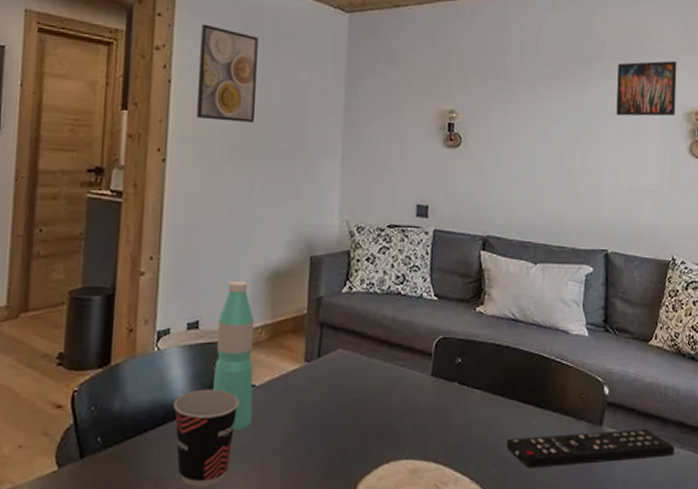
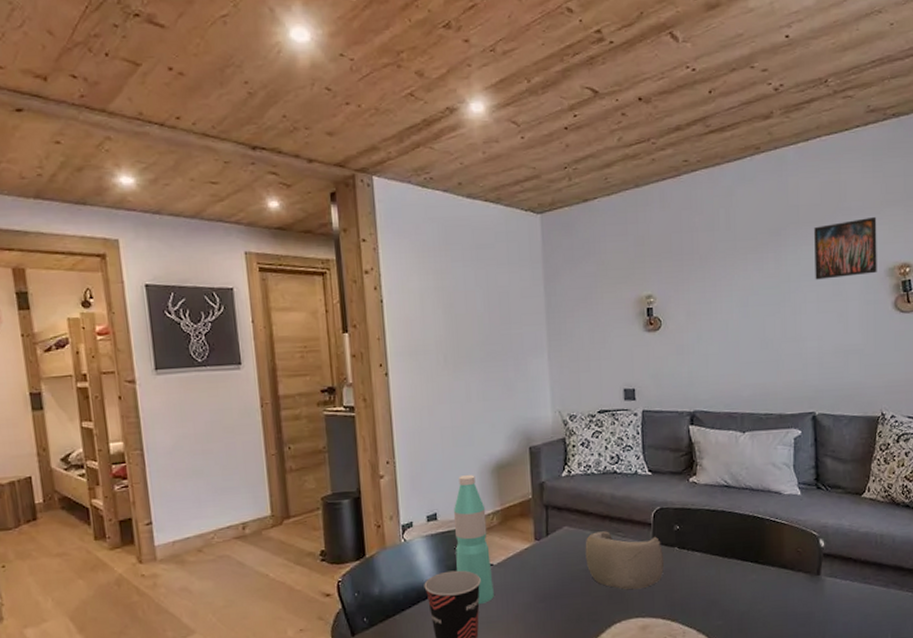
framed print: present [197,24,258,123] -> none [403,243,464,333]
decorative bowl: none [358,358,443,427] -> present [585,531,665,590]
remote control: present [507,429,674,469] -> none [729,575,893,618]

